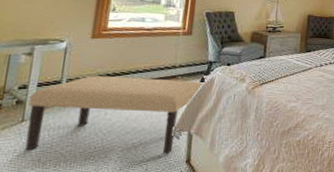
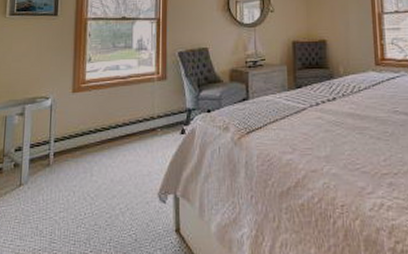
bench: present [25,76,205,154] -> none [23,132,186,221]

